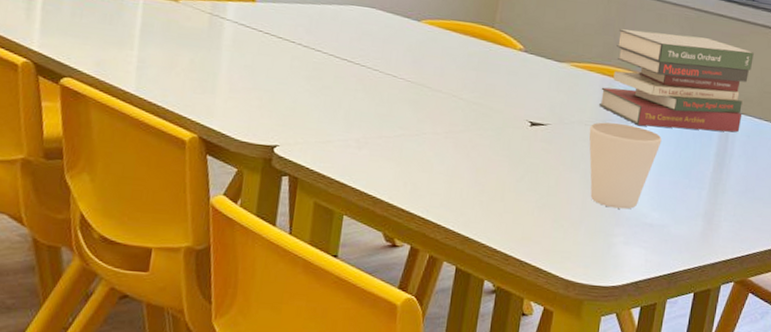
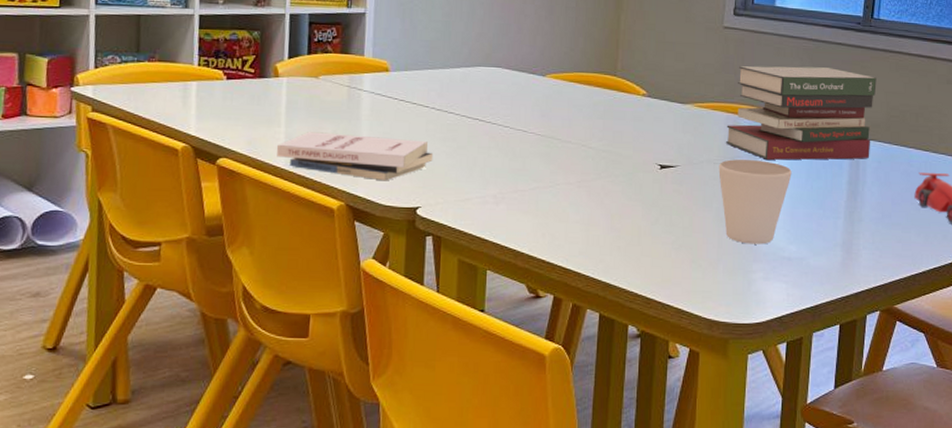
books: none [127,57,297,116] -> present [277,132,434,181]

